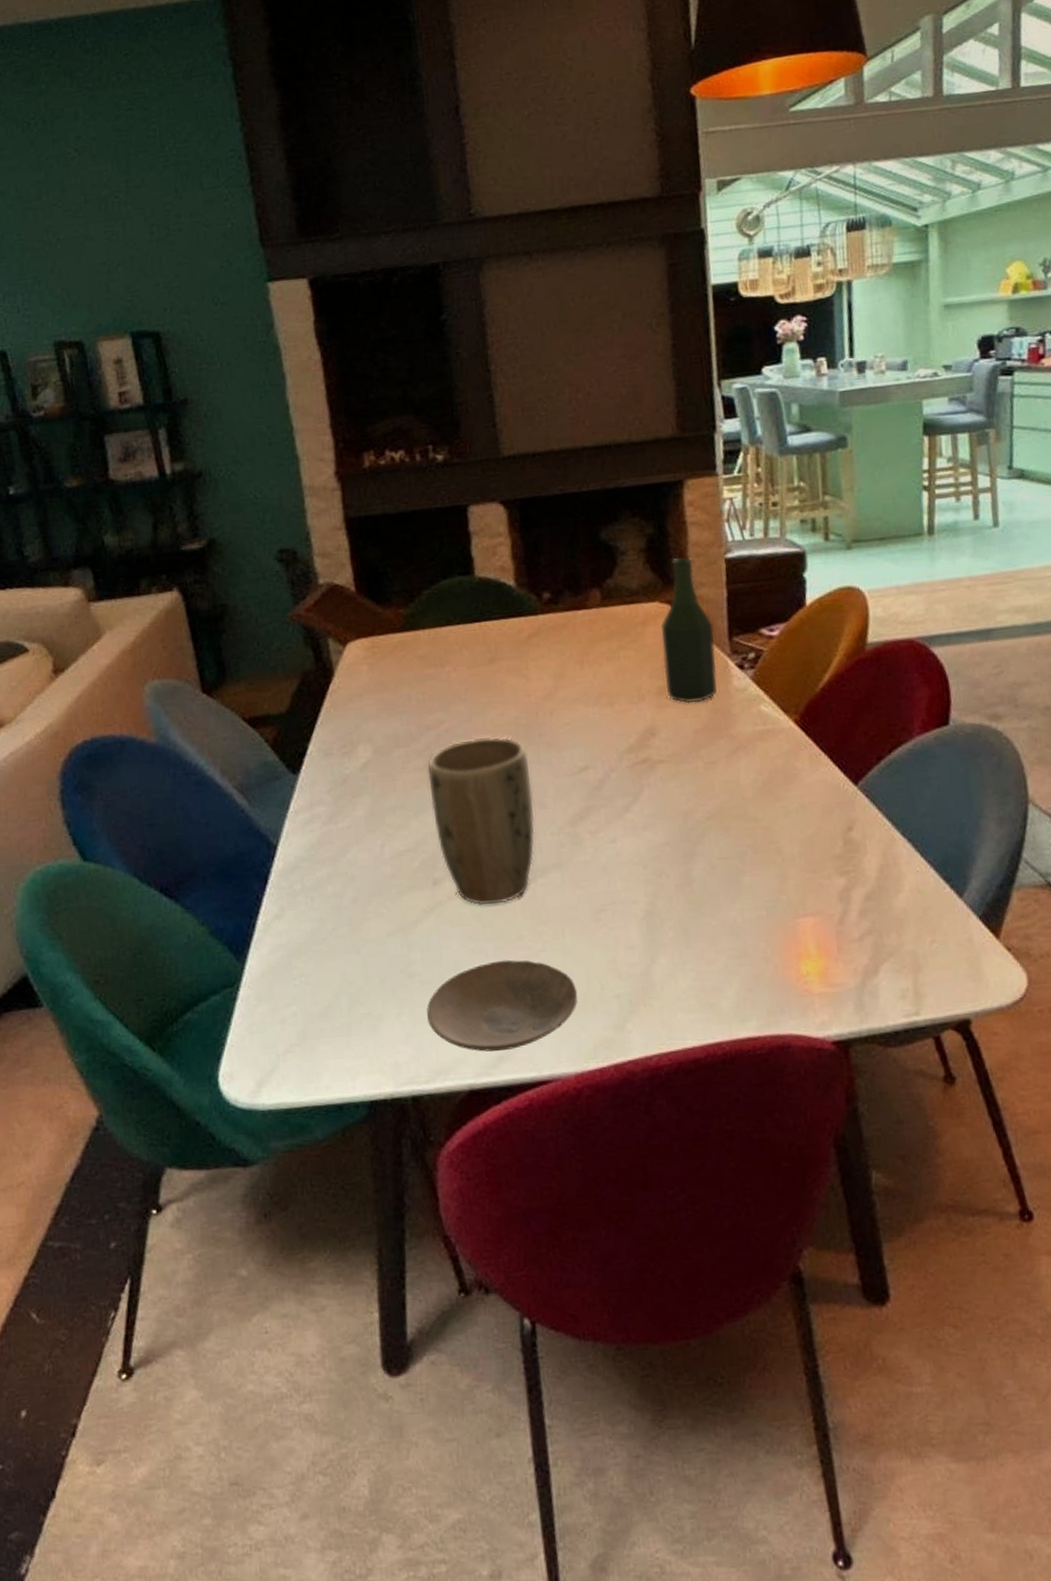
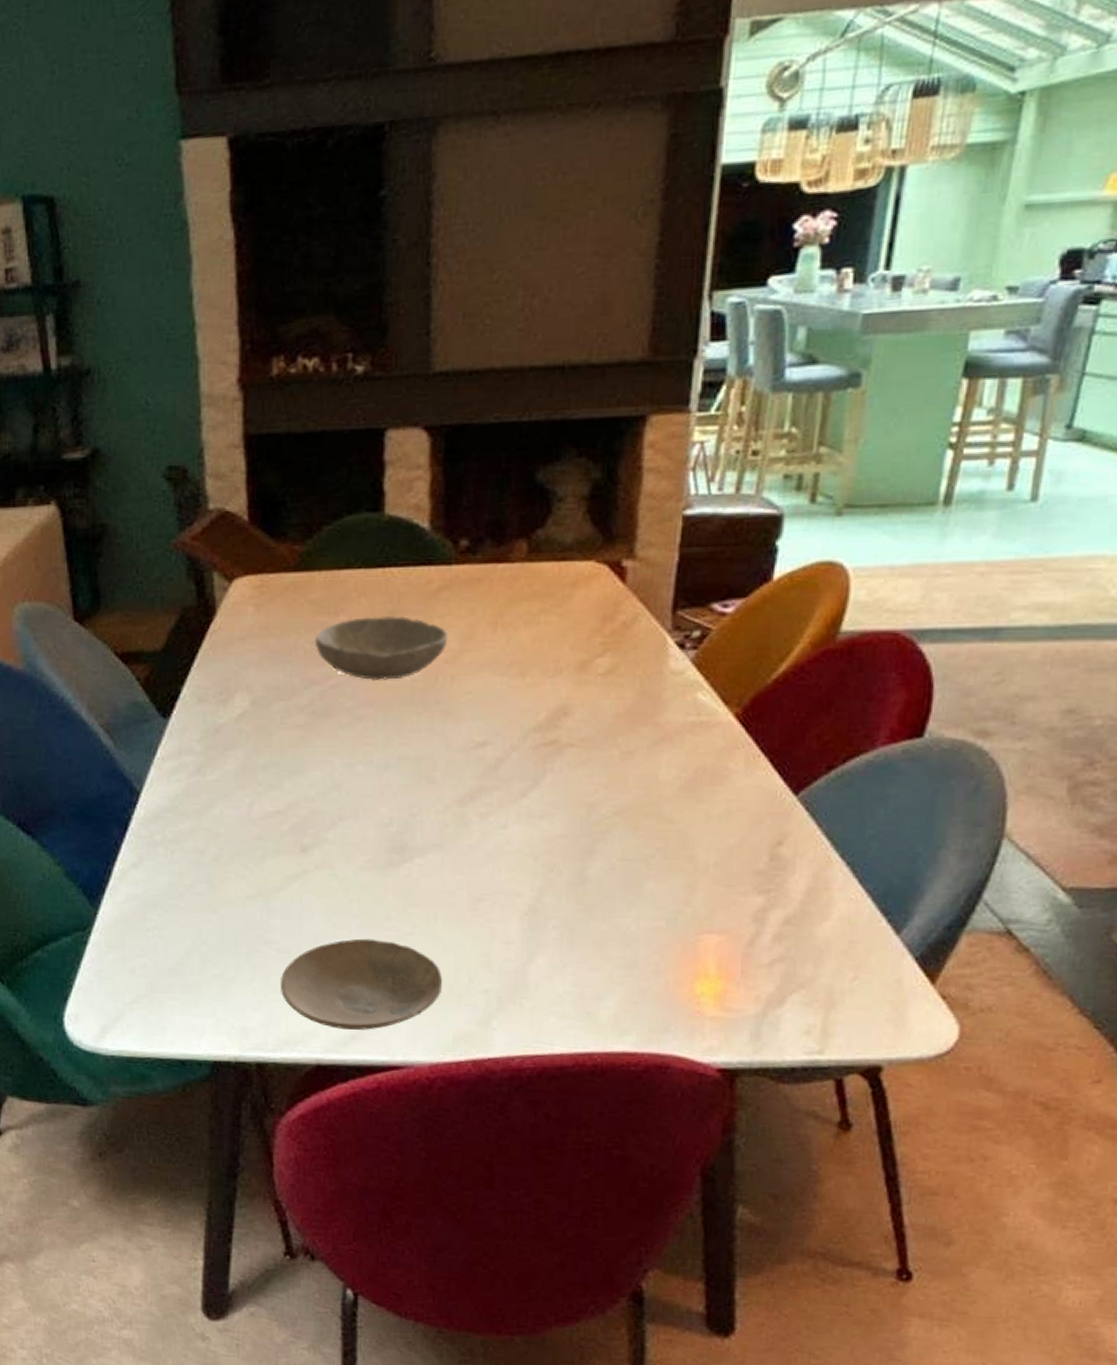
bowl: none [425,662,543,722] -> present [314,615,448,682]
plant pot: present [427,737,535,906] -> none [308,698,421,880]
bottle: present [661,556,717,704] -> none [588,509,656,683]

